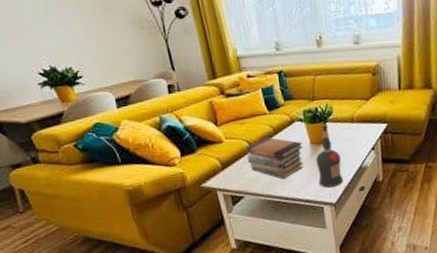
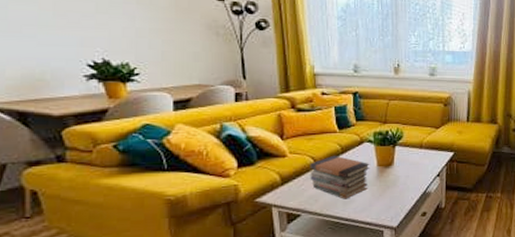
liquor bottle: present [316,124,343,188] -> none [382,147,406,211]

